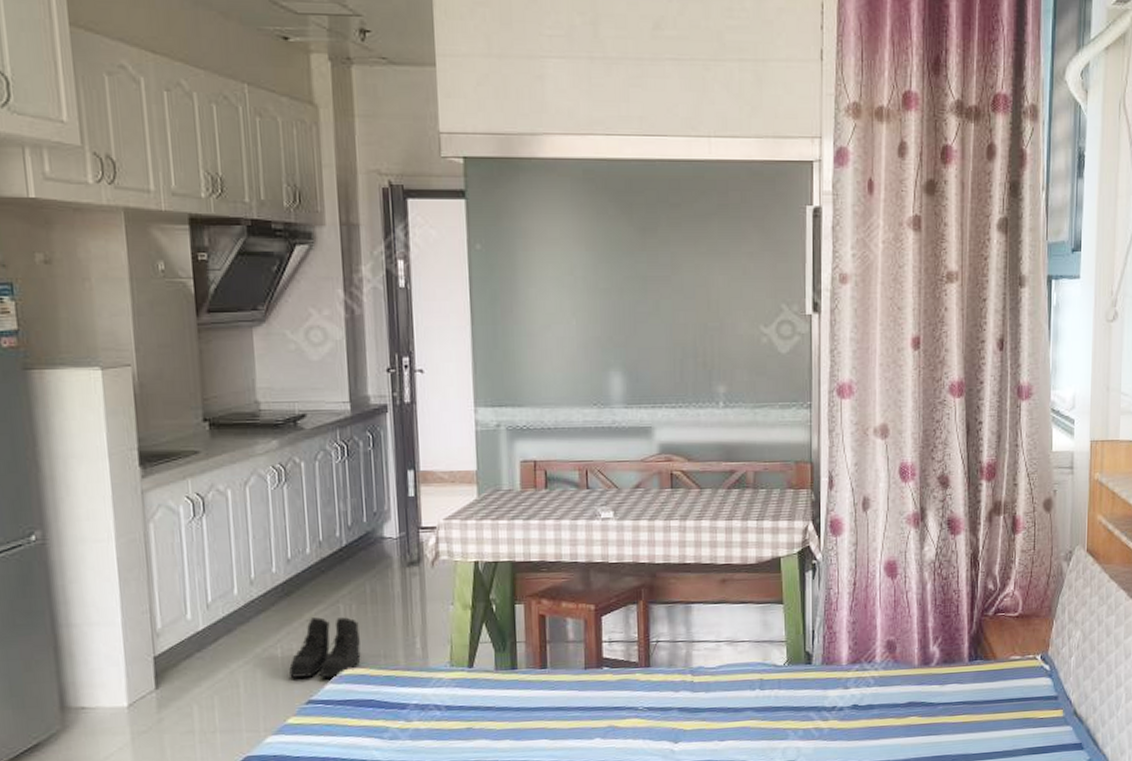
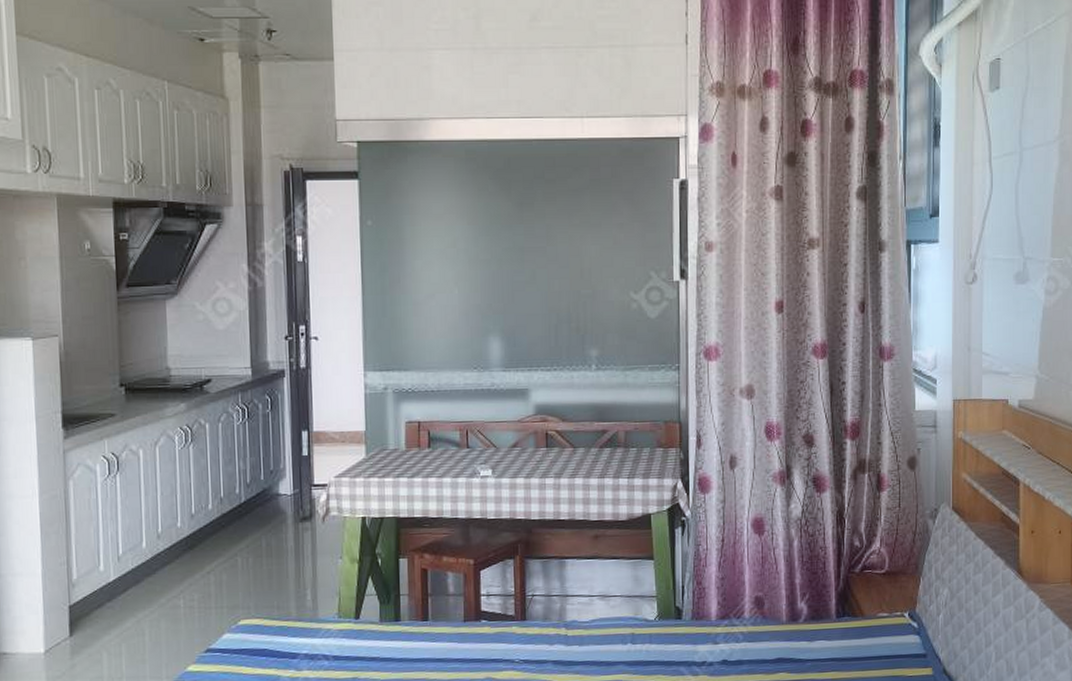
boots: present [289,617,361,678] -> none [190,570,256,628]

